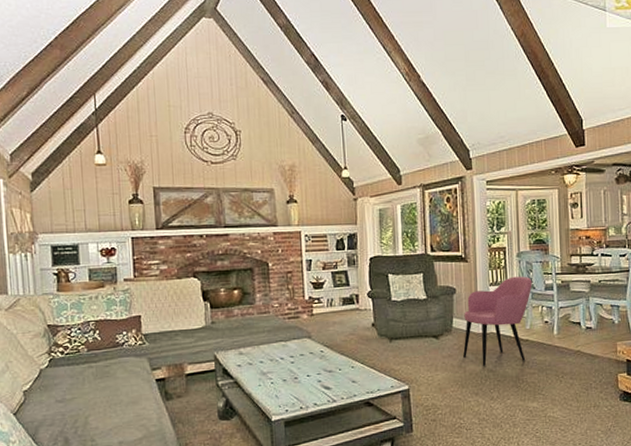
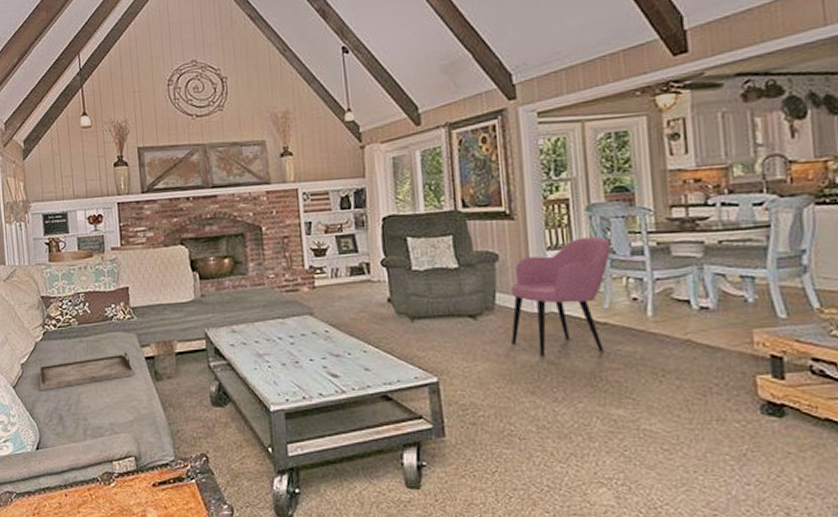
serving tray: none [44,374,145,416] -> present [39,350,134,391]

